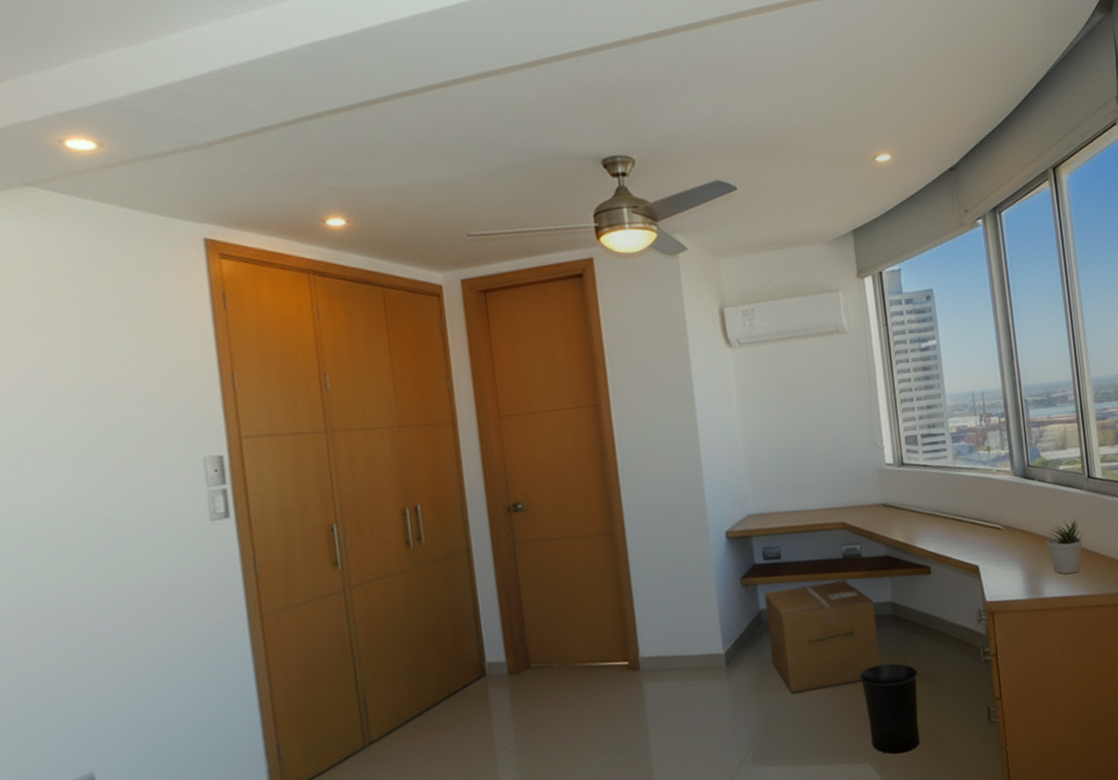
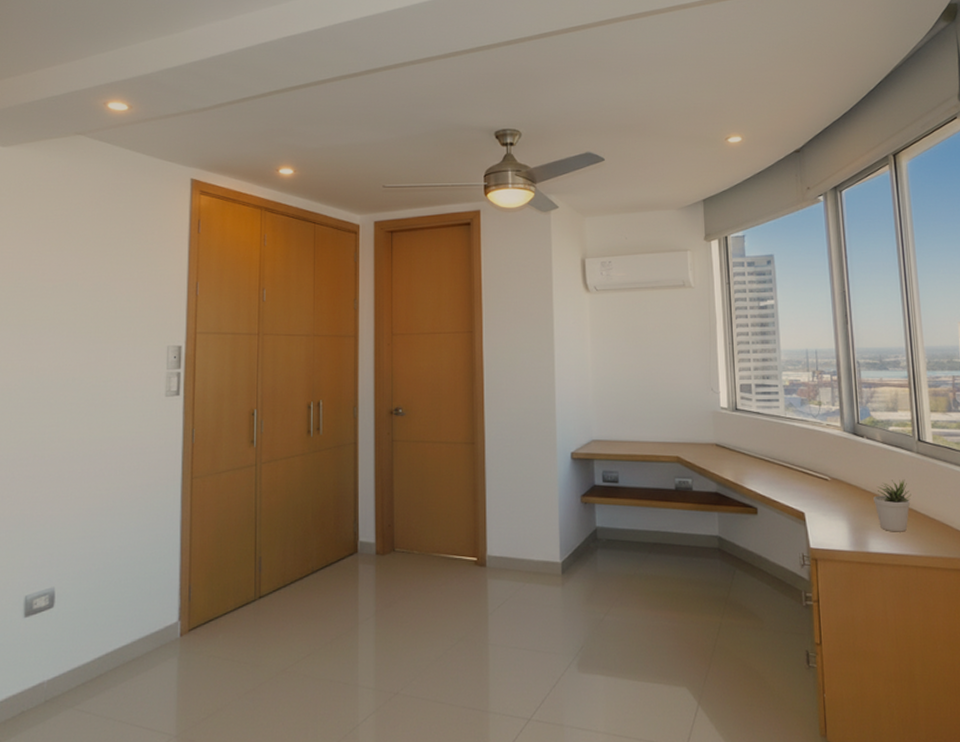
box: present [764,580,881,694] -> none [601,509,704,609]
waste bin: present [859,663,920,754] -> none [683,593,739,683]

